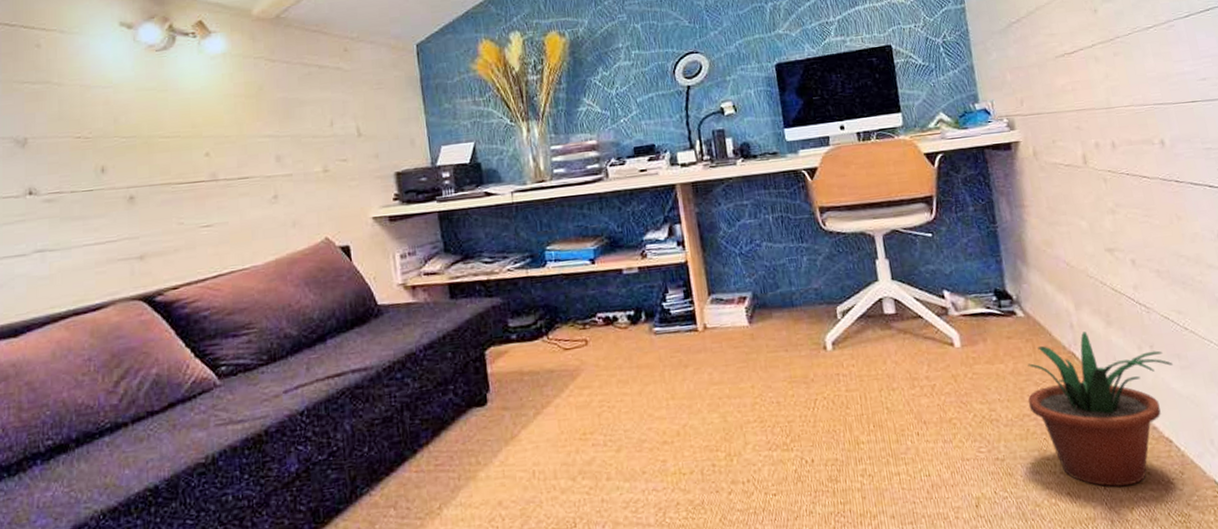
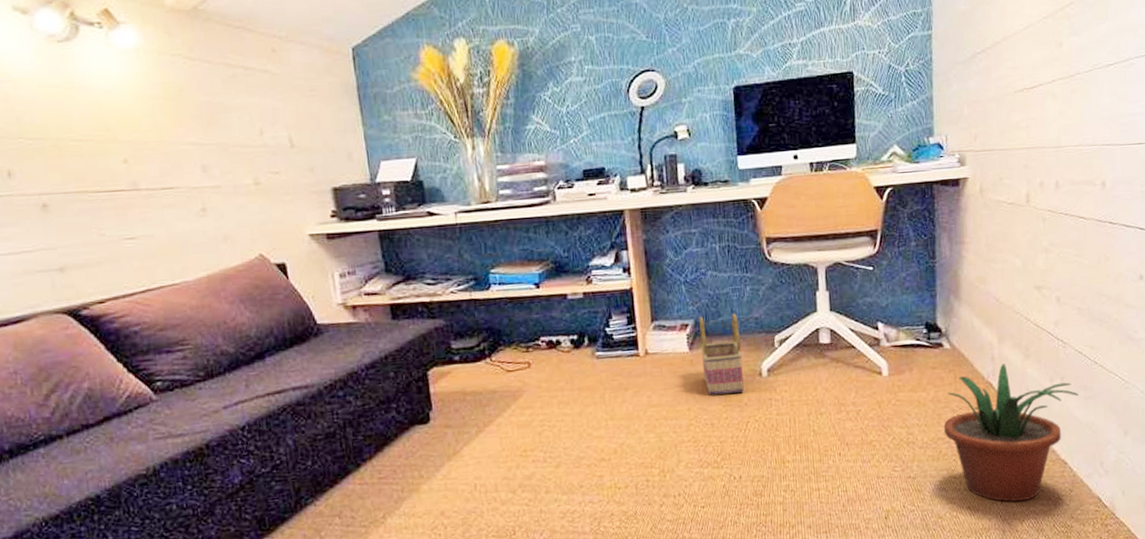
basket: none [757,284,809,371] -> present [699,313,744,395]

